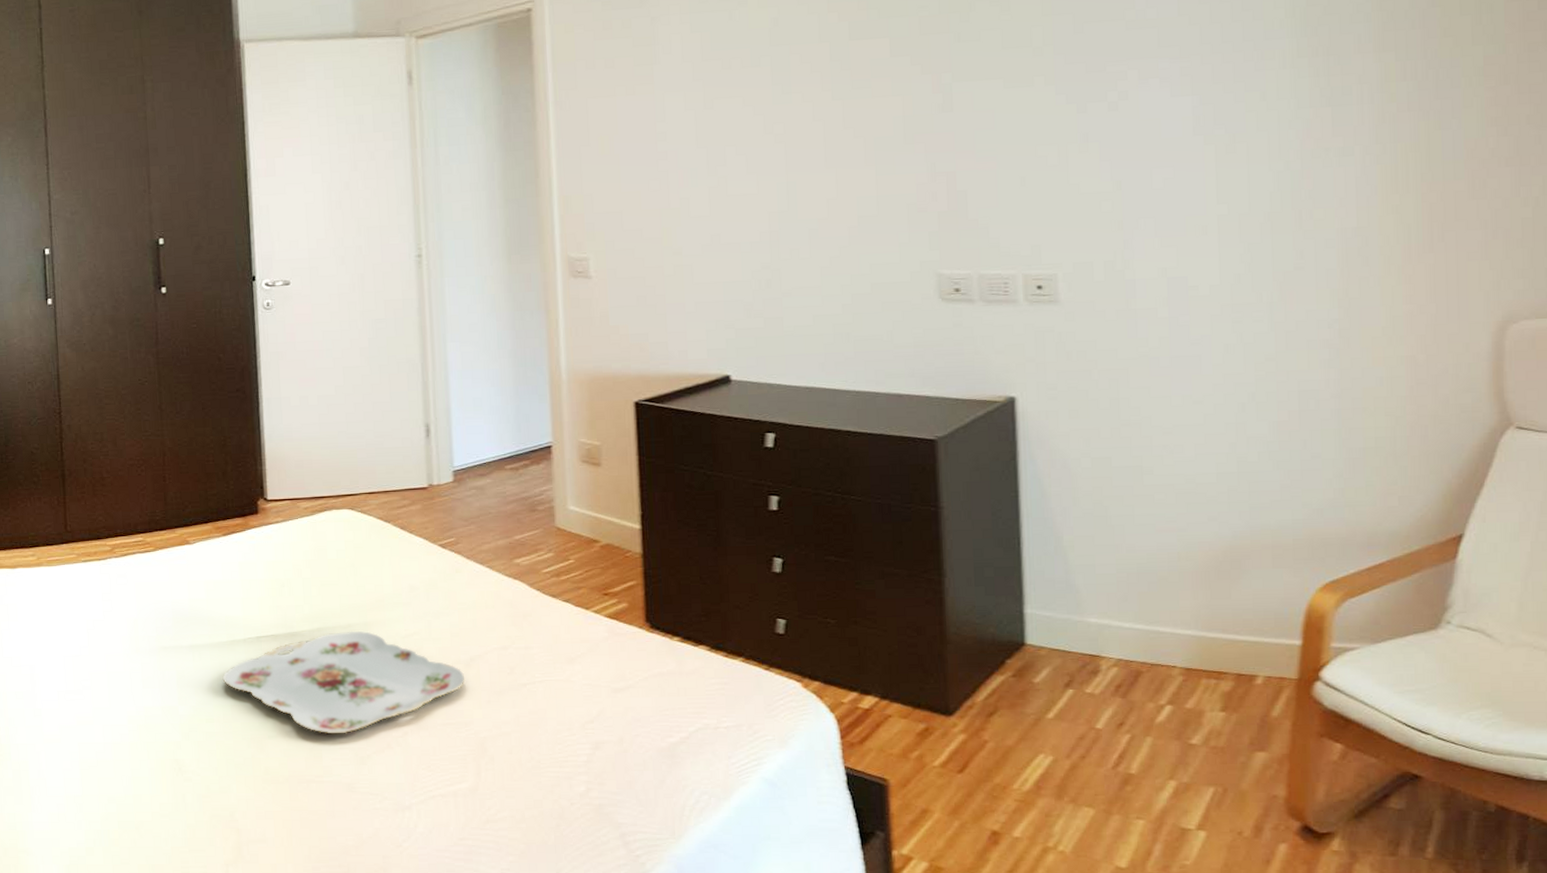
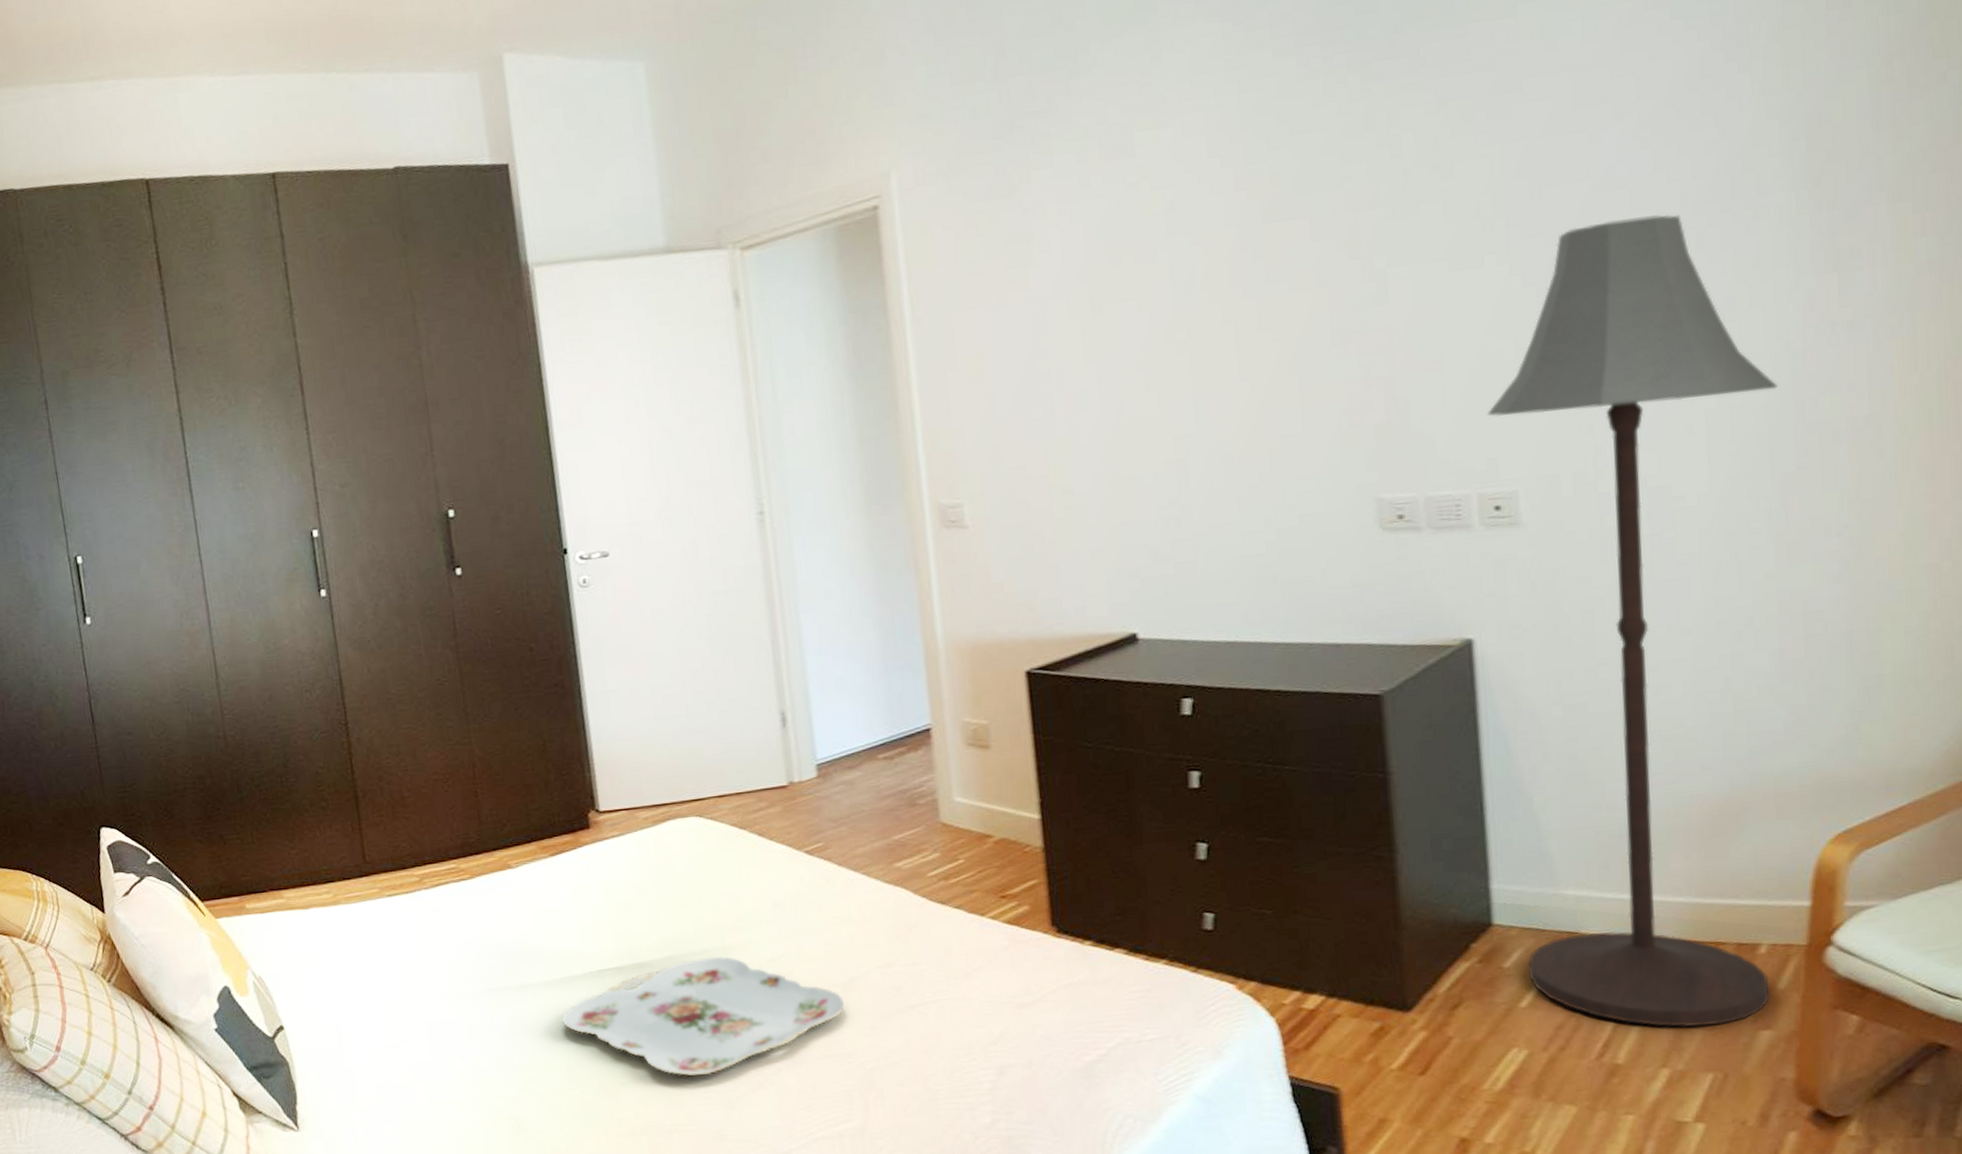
floor lamp: none [1033,51,1279,745] -> present [1487,214,1778,1028]

